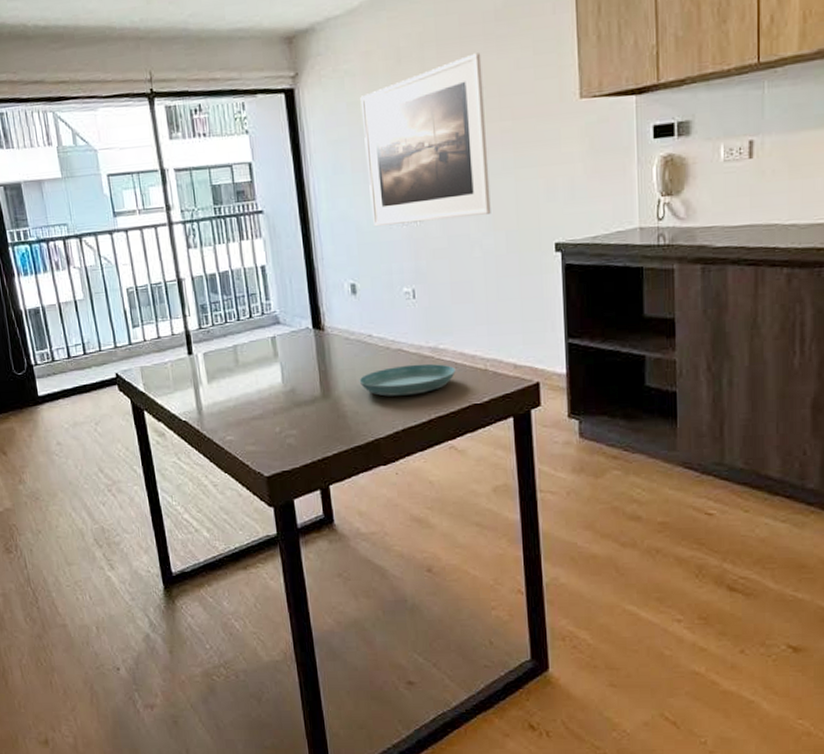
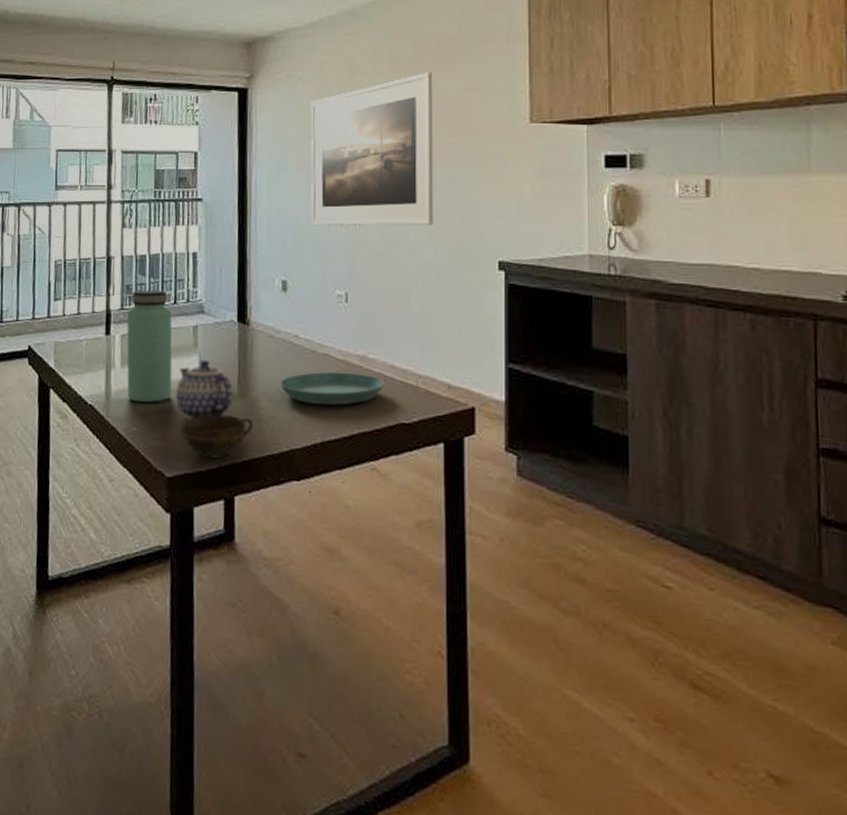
bottle: none [206,306,259,413] -> present [126,289,173,402]
teapot: none [263,367,318,423] -> present [175,359,233,419]
cup: none [273,415,339,457] -> present [182,414,254,460]

